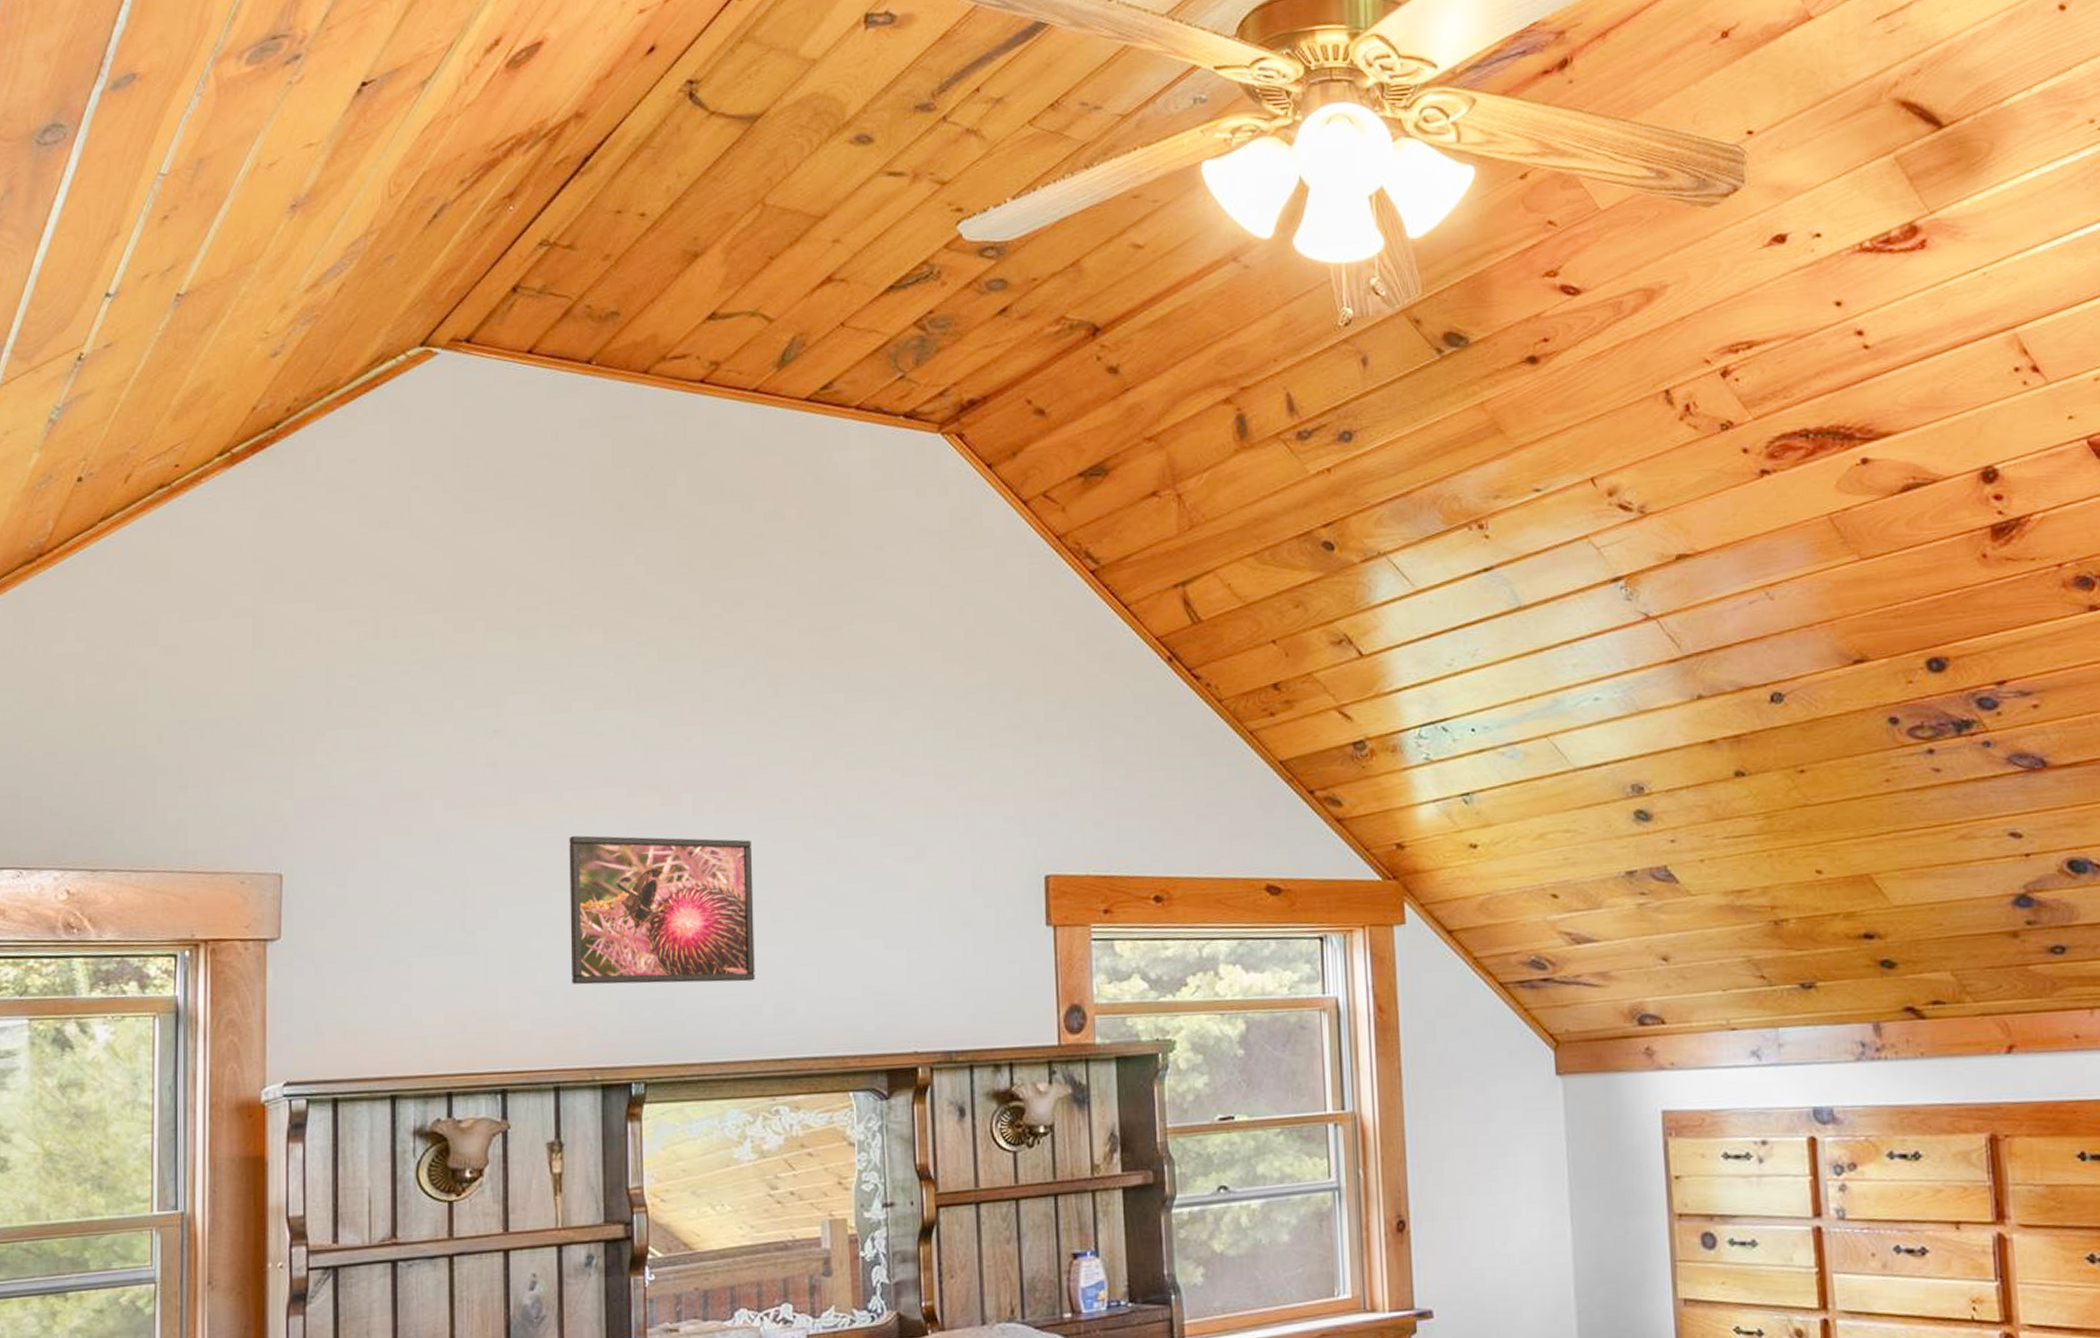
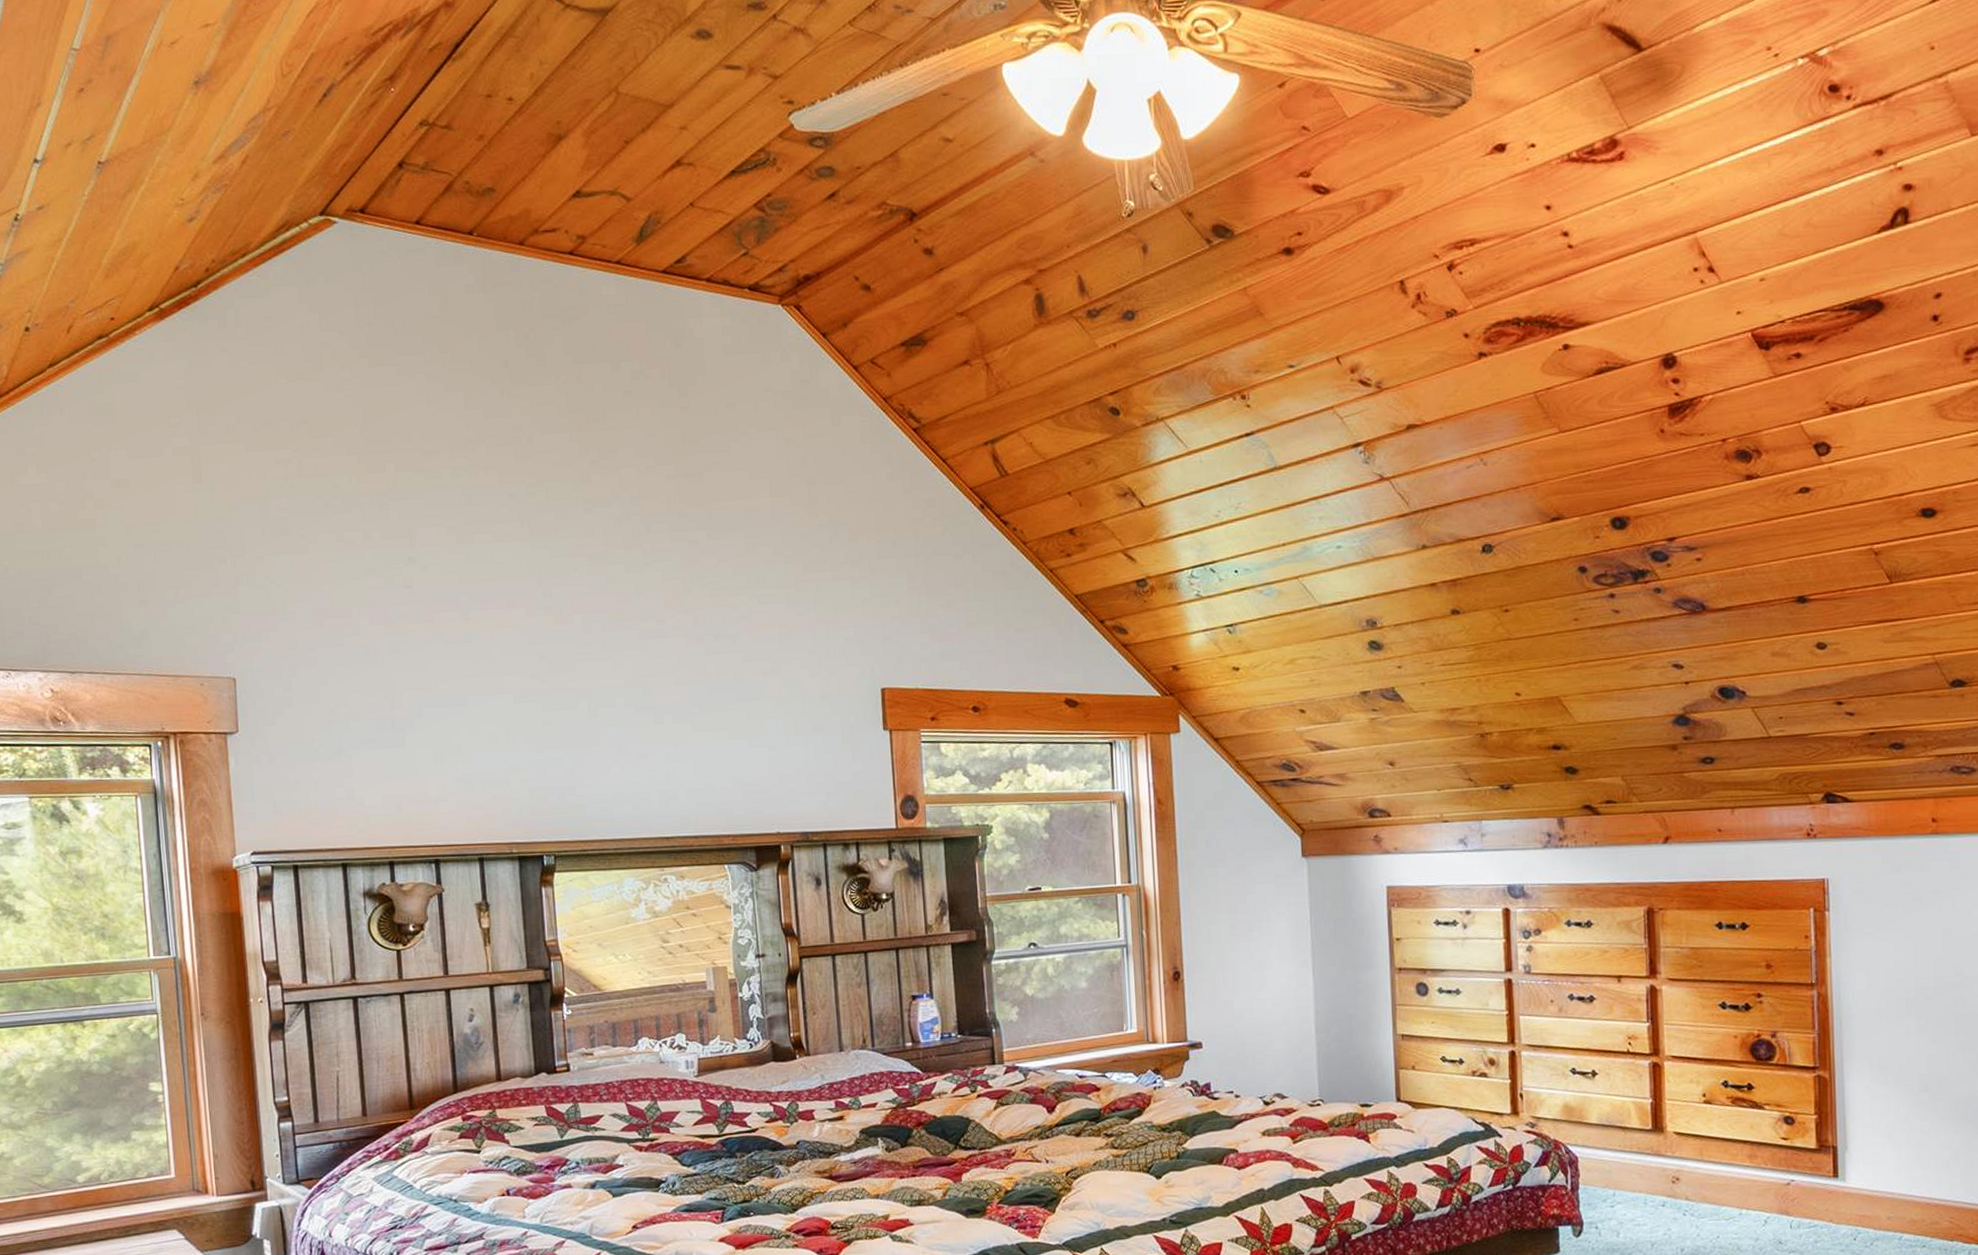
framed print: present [569,835,755,985] -> none [479,649,642,774]

